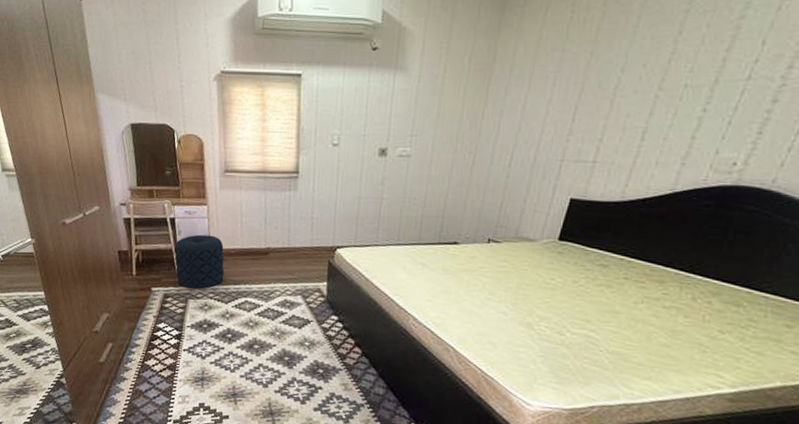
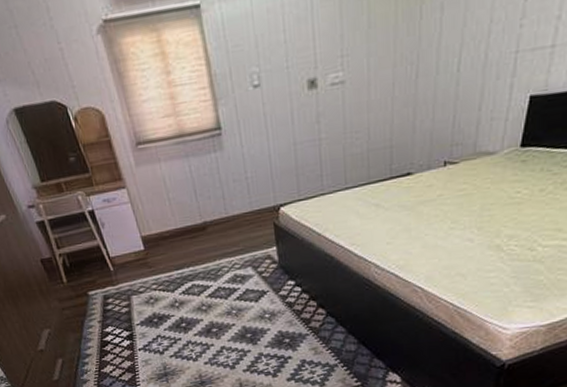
pouf: present [173,234,225,289] -> none [101,221,164,285]

